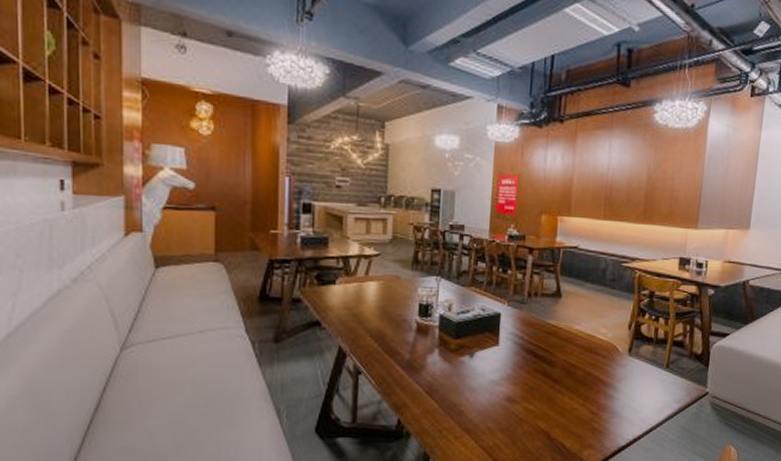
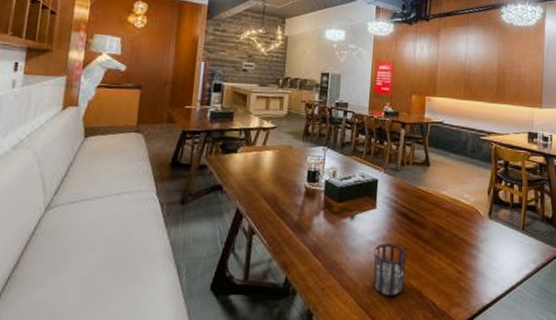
cup: none [496,383,534,437] -> present [373,243,407,295]

